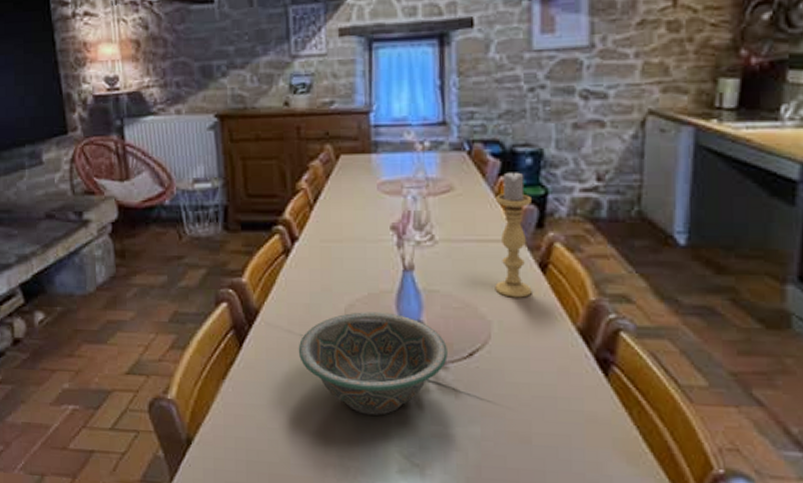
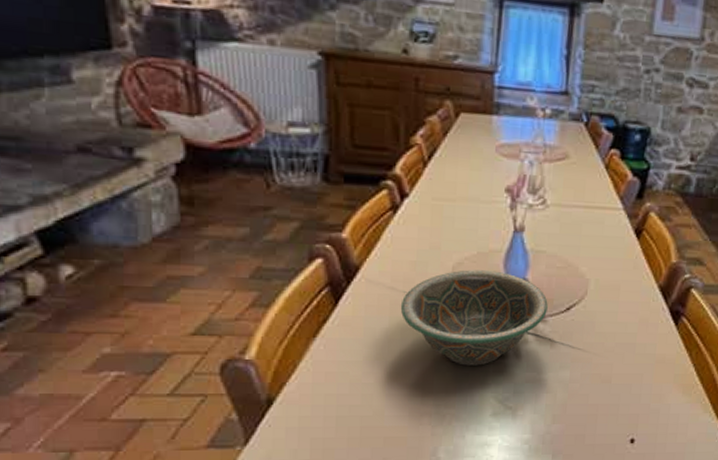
candle holder: present [495,170,532,298] -> none [595,145,636,259]

